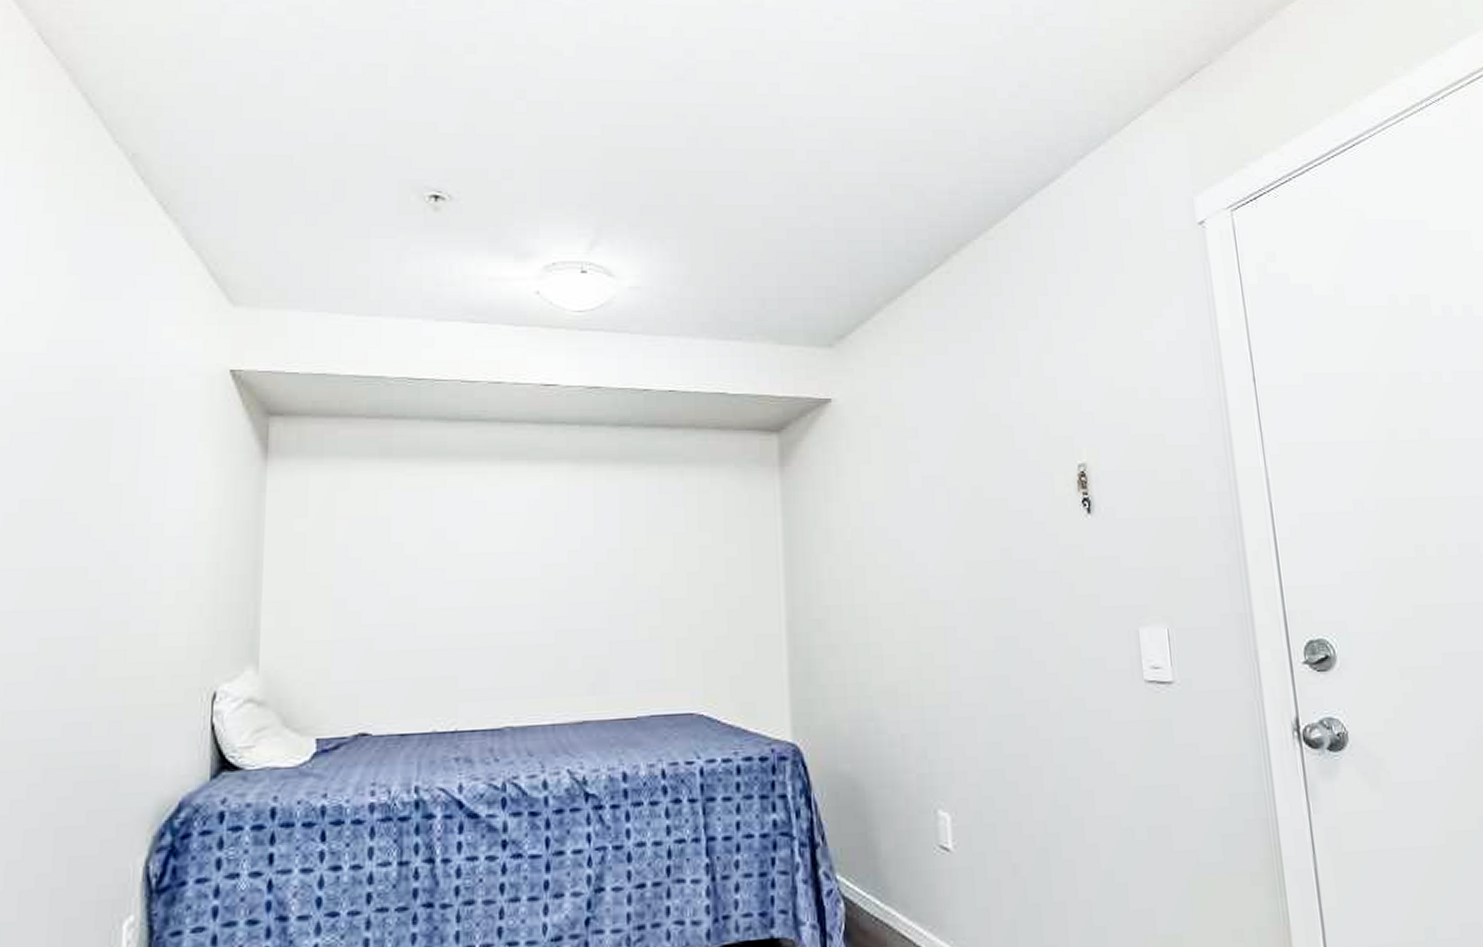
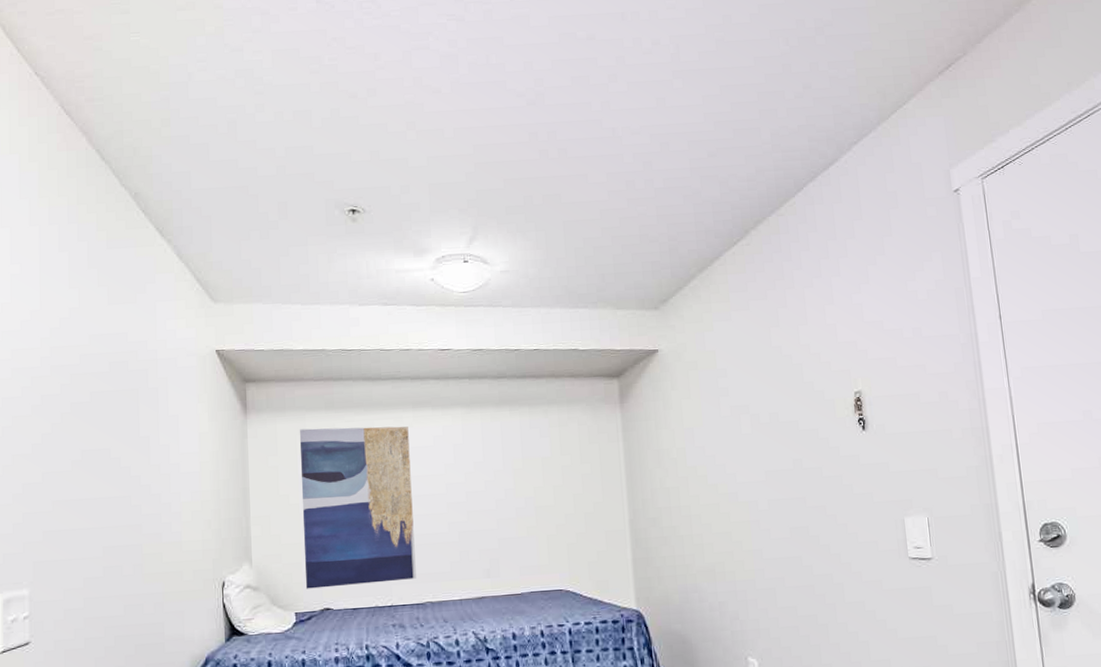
wall art: none [334,482,494,706] -> present [299,426,416,589]

